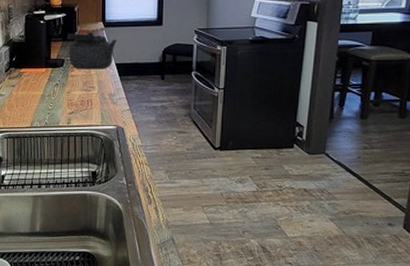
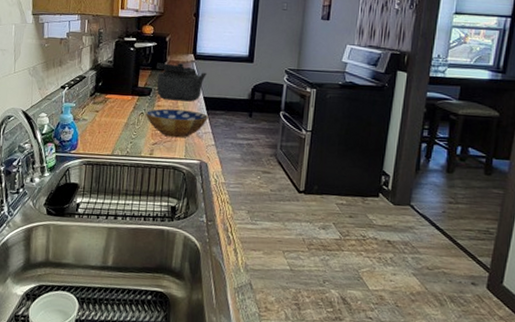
bowl: none [60,78,122,106] -> present [145,108,209,138]

